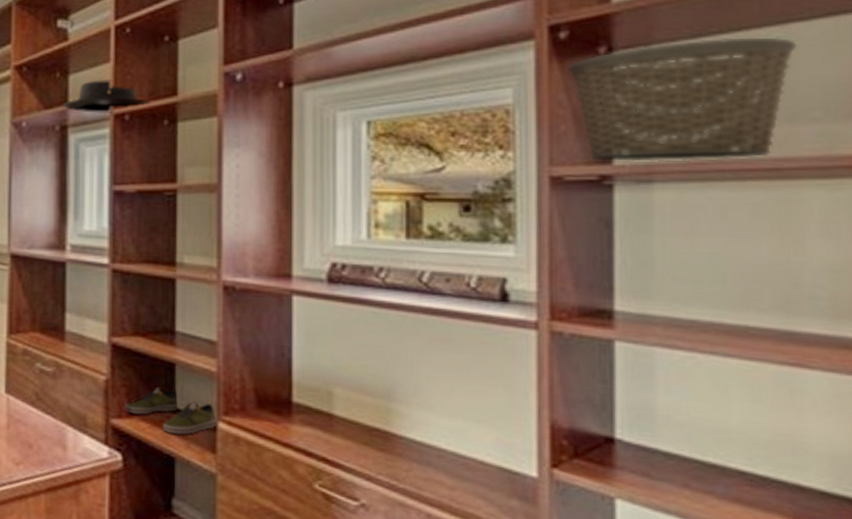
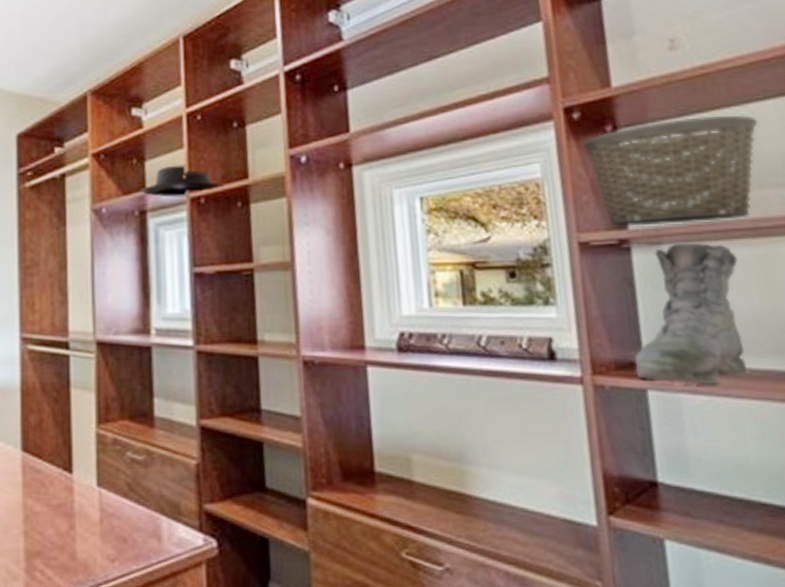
shoe: present [124,387,217,435] -> none [216,468,307,515]
boot: none [603,183,747,340] -> present [634,243,747,385]

